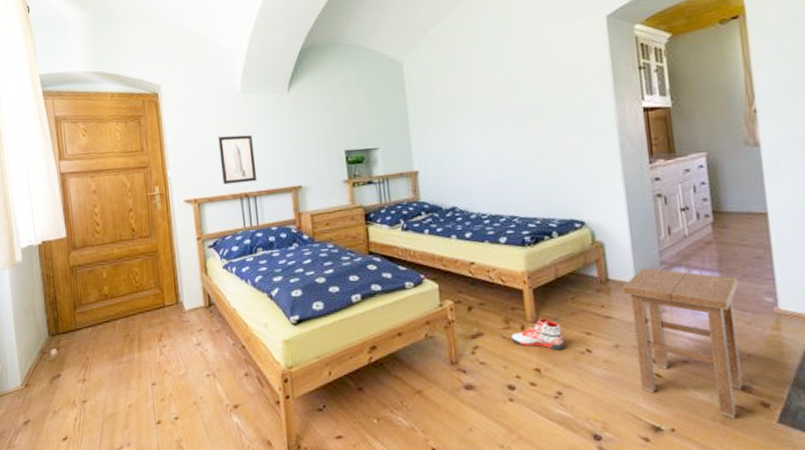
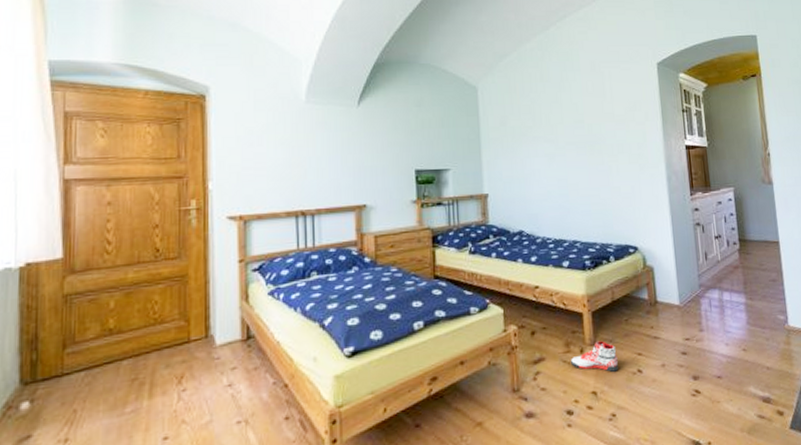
wall art: present [218,134,257,185] -> none [274,147,317,201]
stool: present [622,267,743,419] -> none [668,290,763,428]

